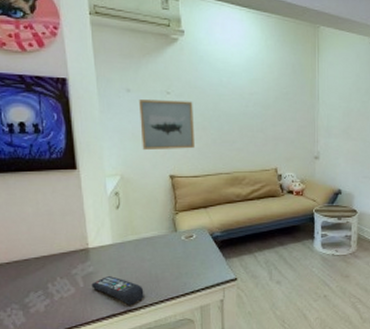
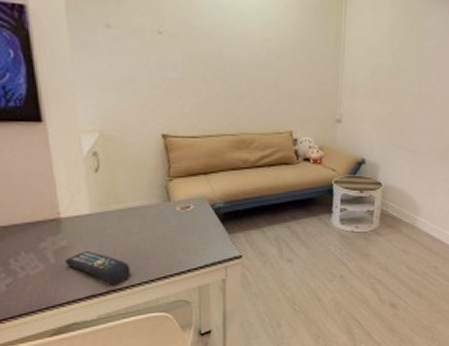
wall art: present [139,99,196,151] -> none [123,39,194,104]

